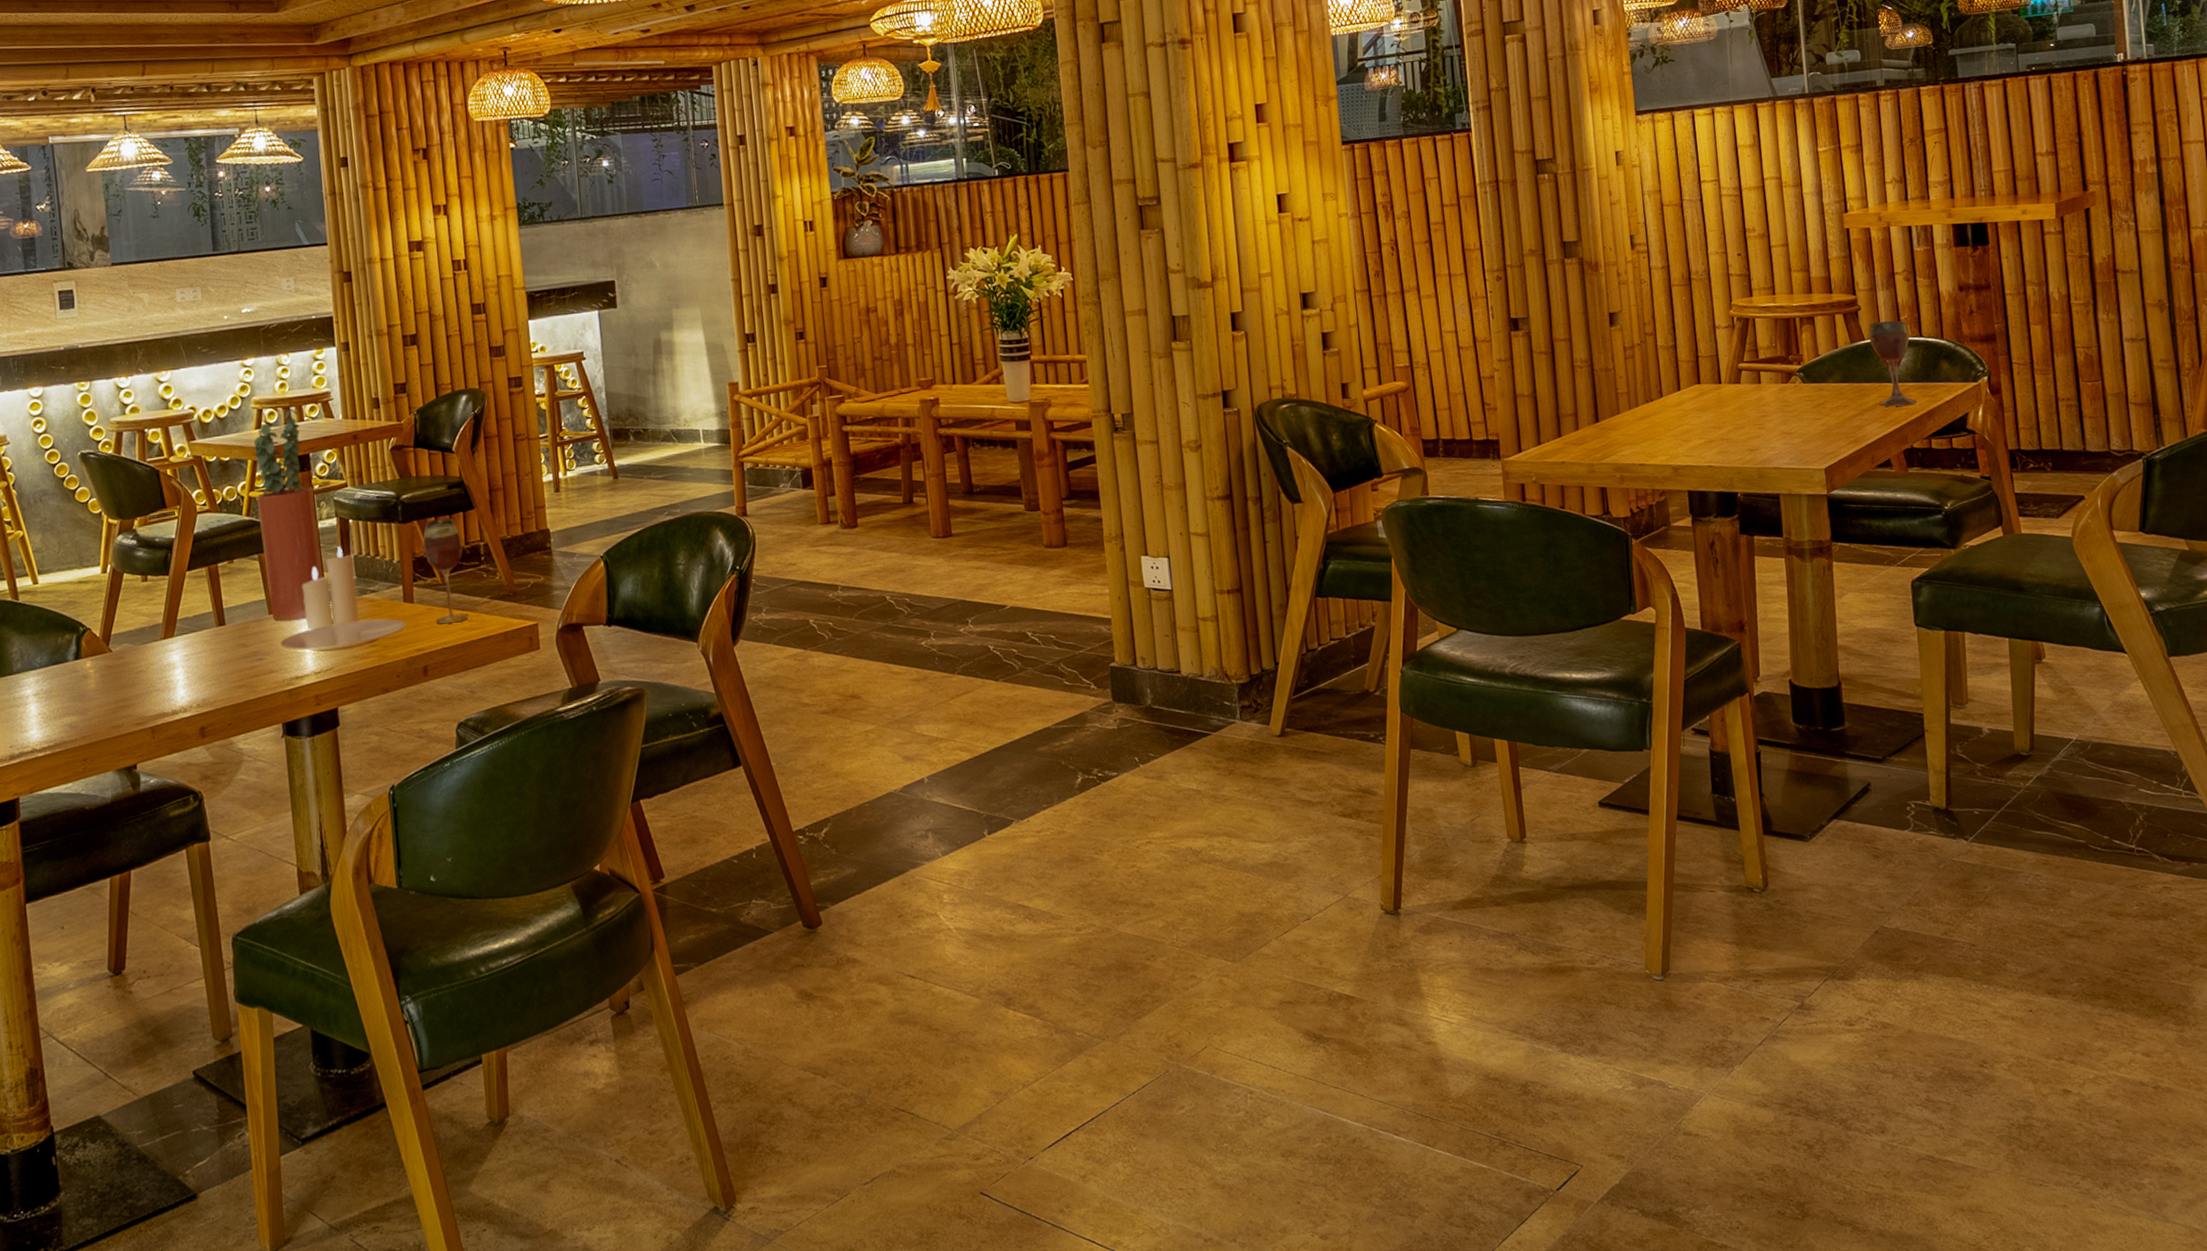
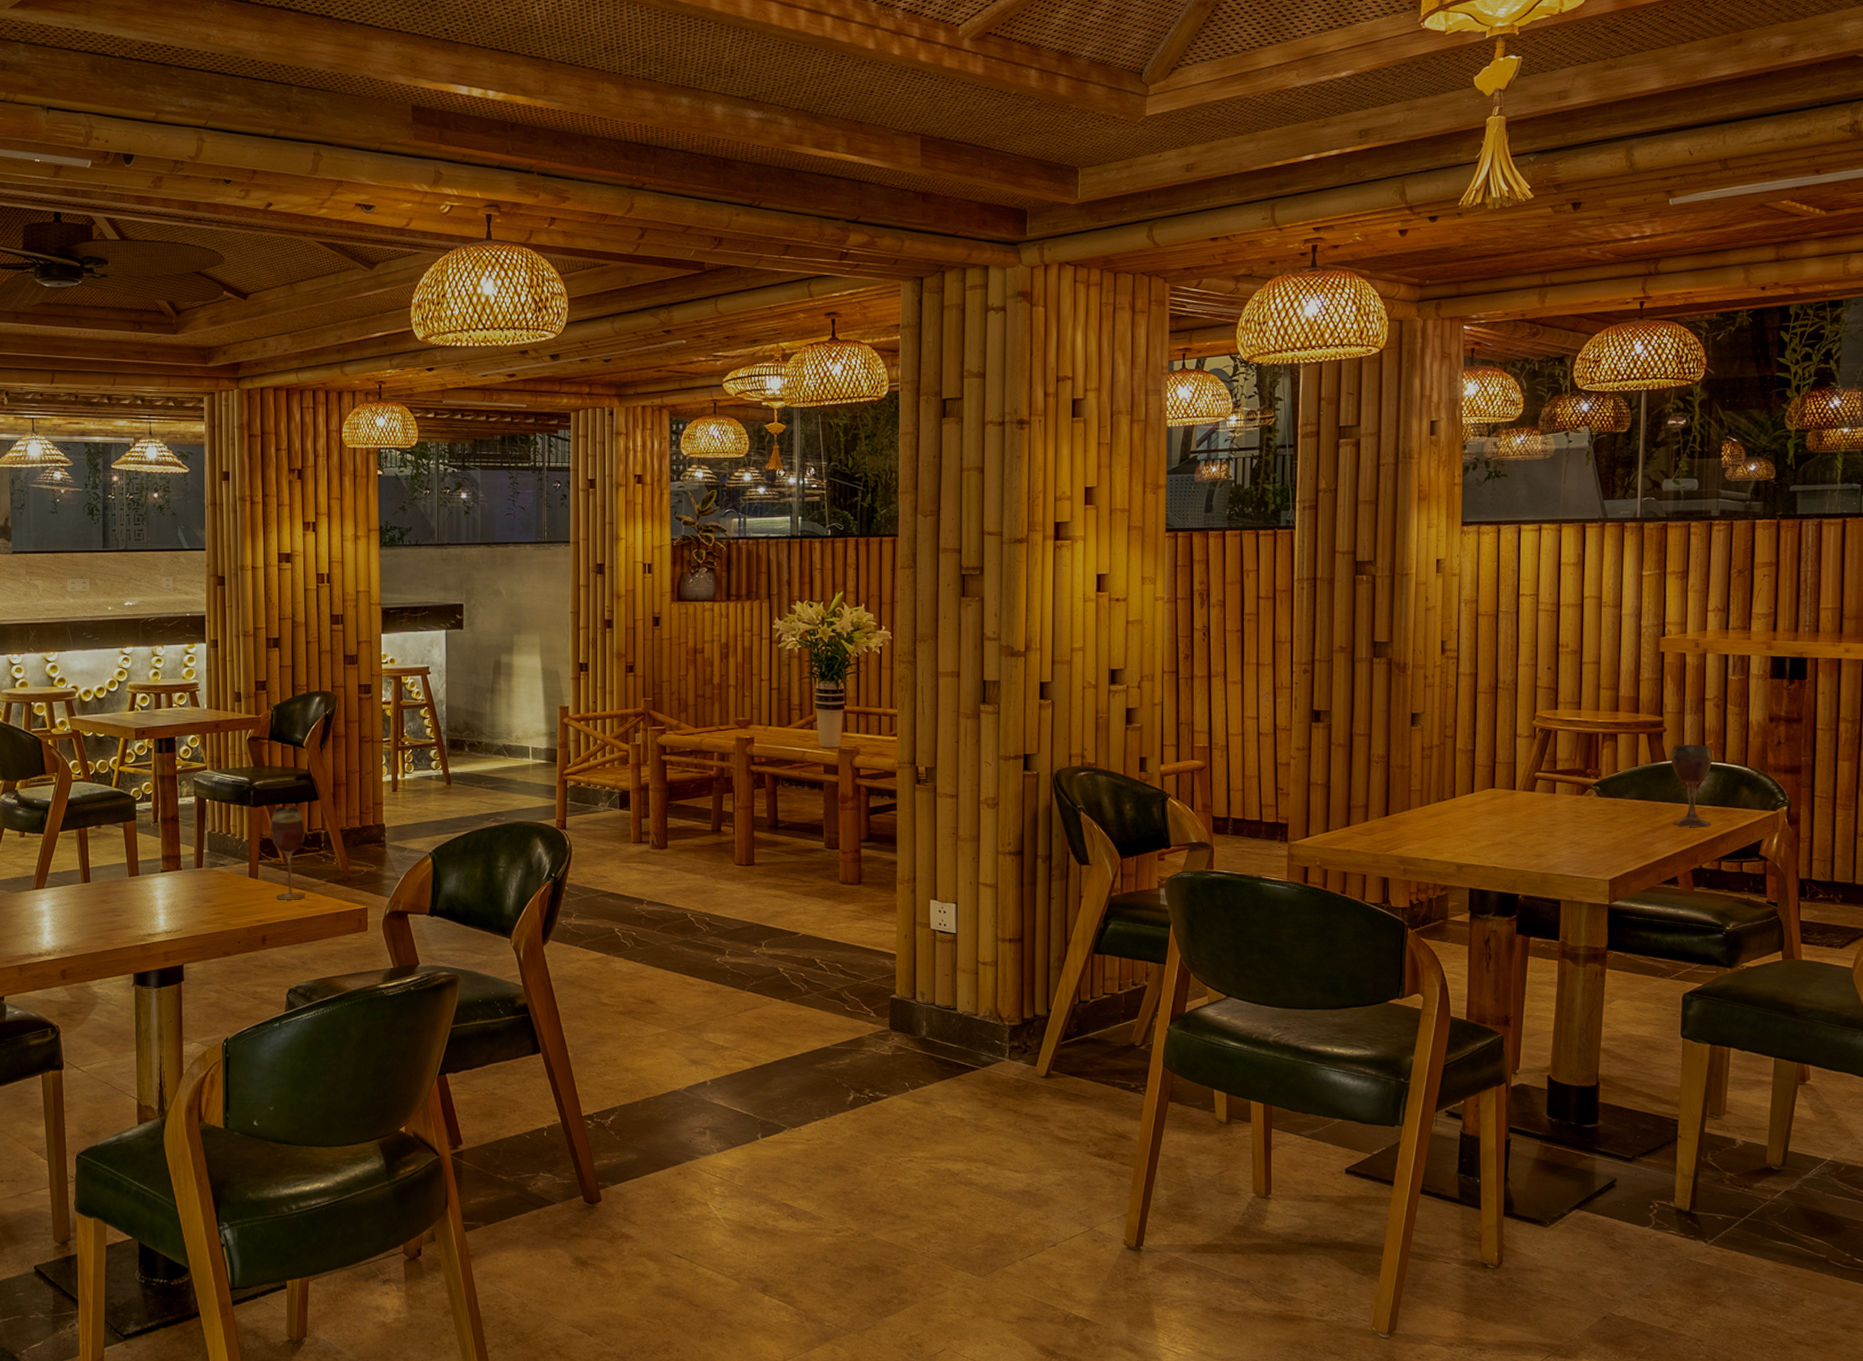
vase: present [253,399,323,623] -> none [125,686,179,885]
plate: present [280,618,407,652] -> none [137,890,250,915]
candle: present [302,546,358,630] -> none [160,822,207,894]

